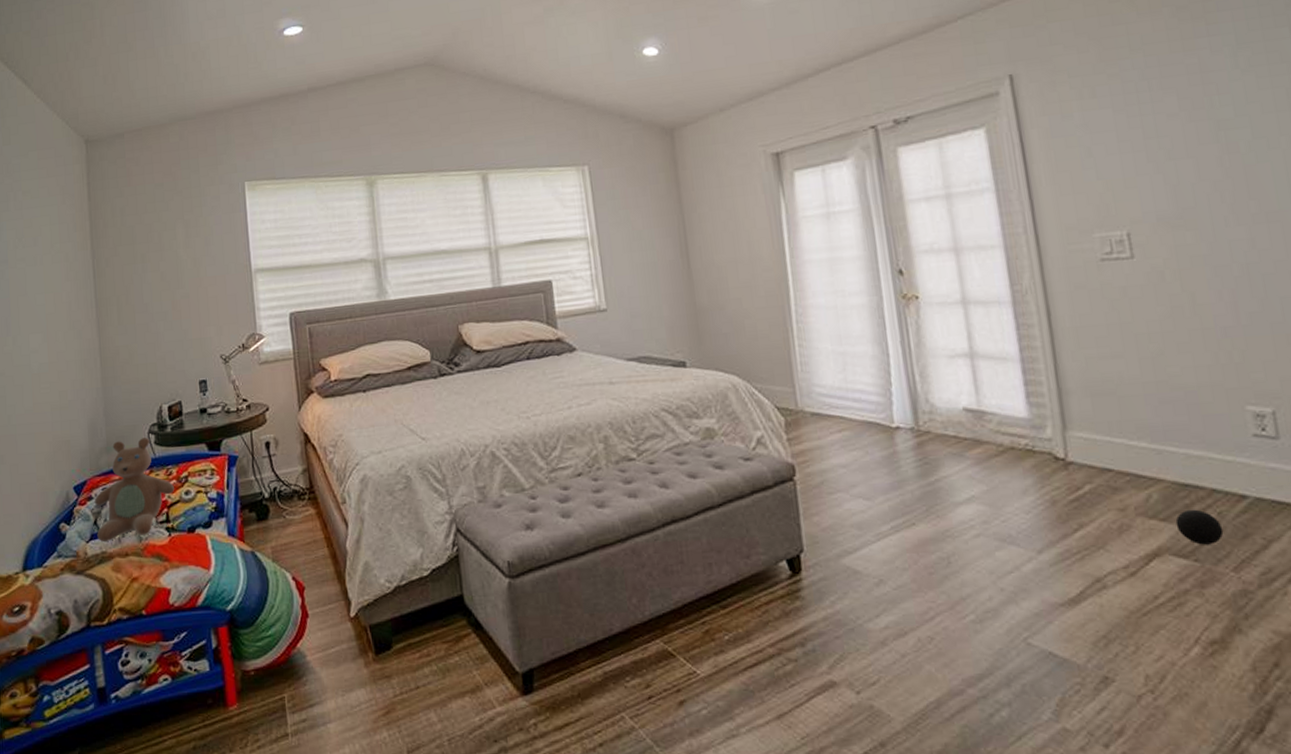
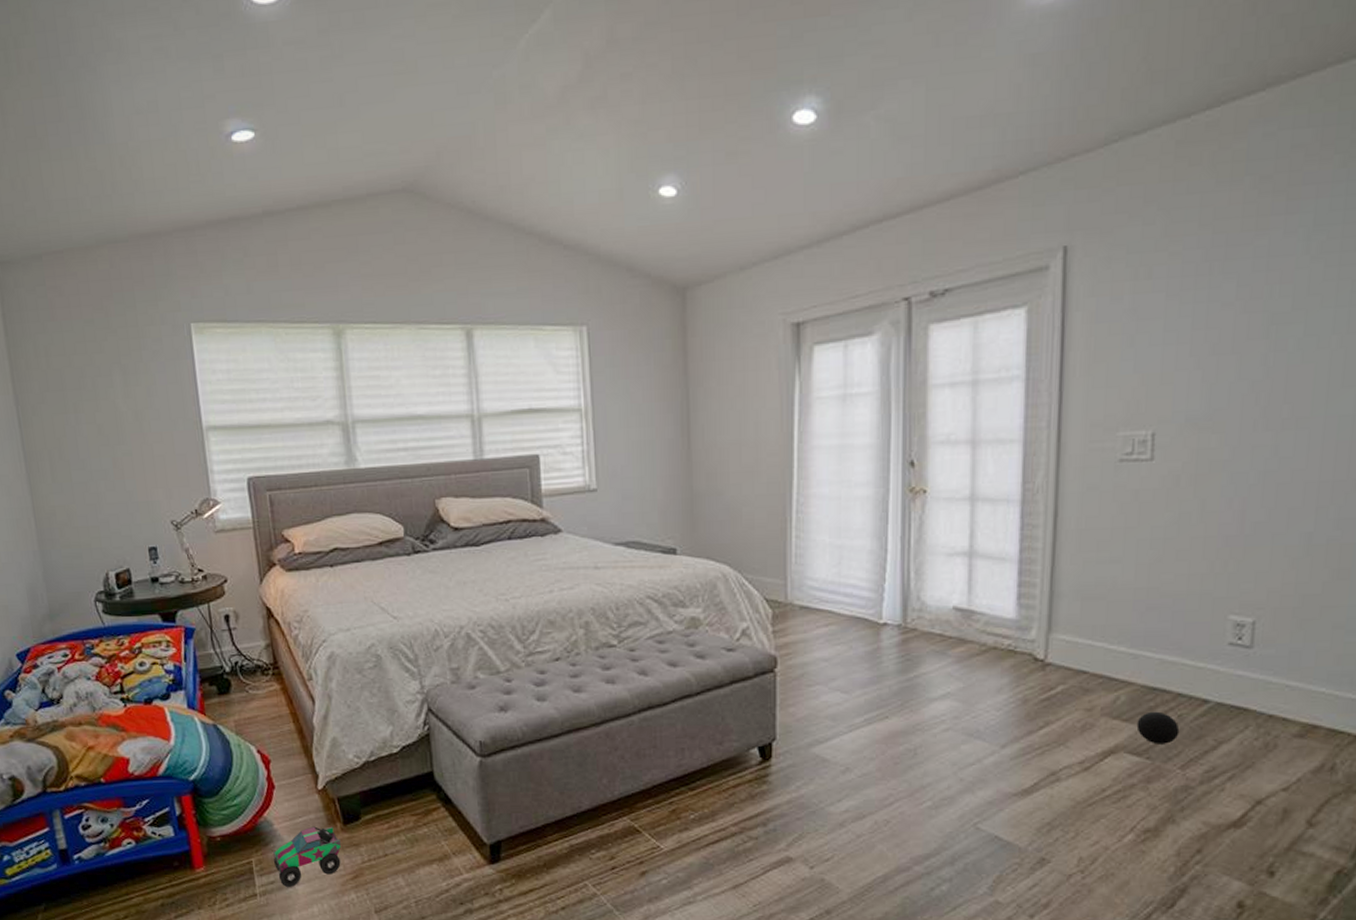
teddy bear: present [94,438,174,542] -> none [40,606,127,710]
toy truck: none [305,657,373,725] -> present [273,826,341,887]

